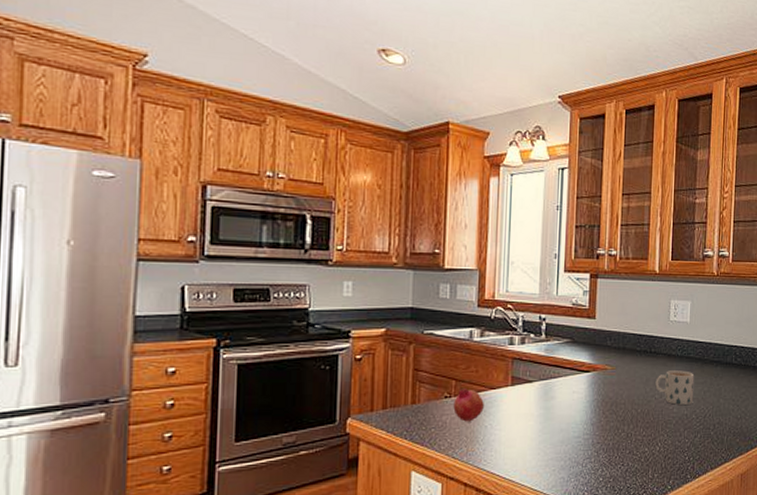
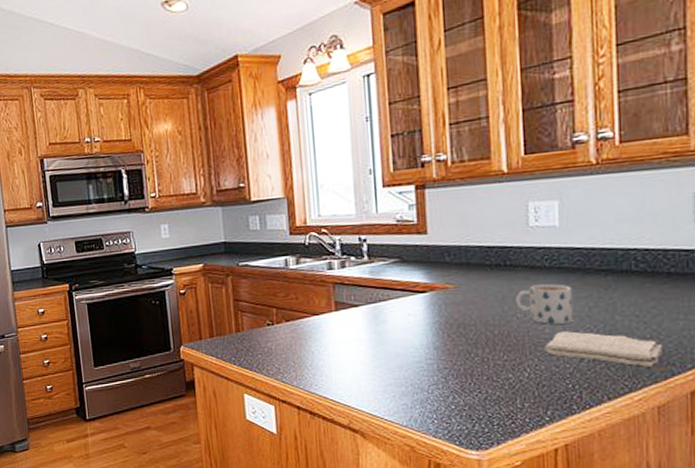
fruit: present [453,387,484,422] -> none [276,314,309,348]
washcloth: none [672,411,747,442] -> present [544,331,663,367]

